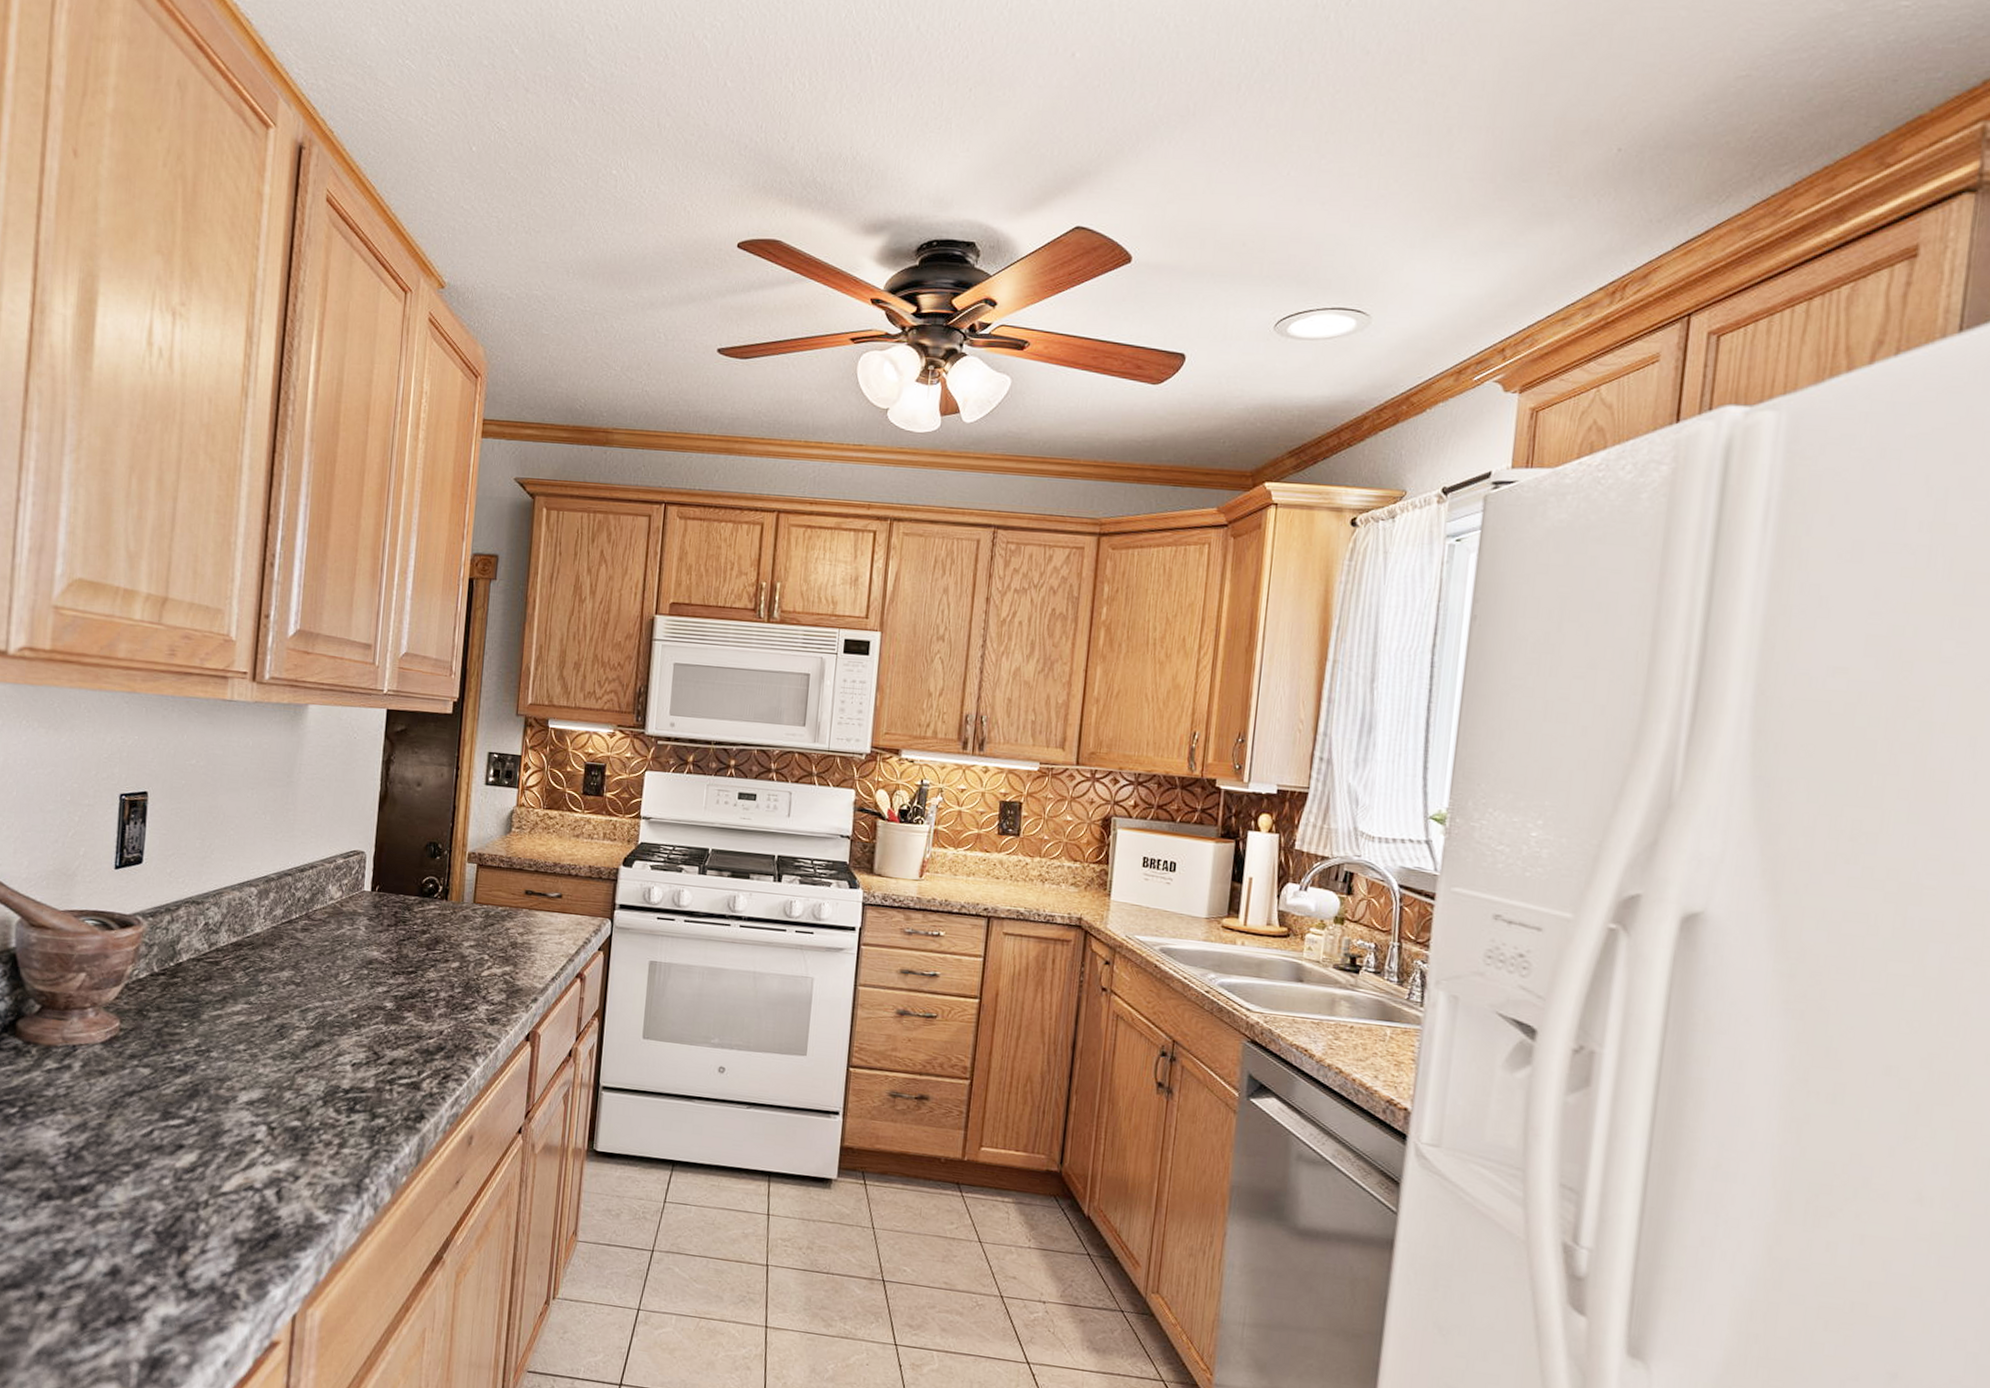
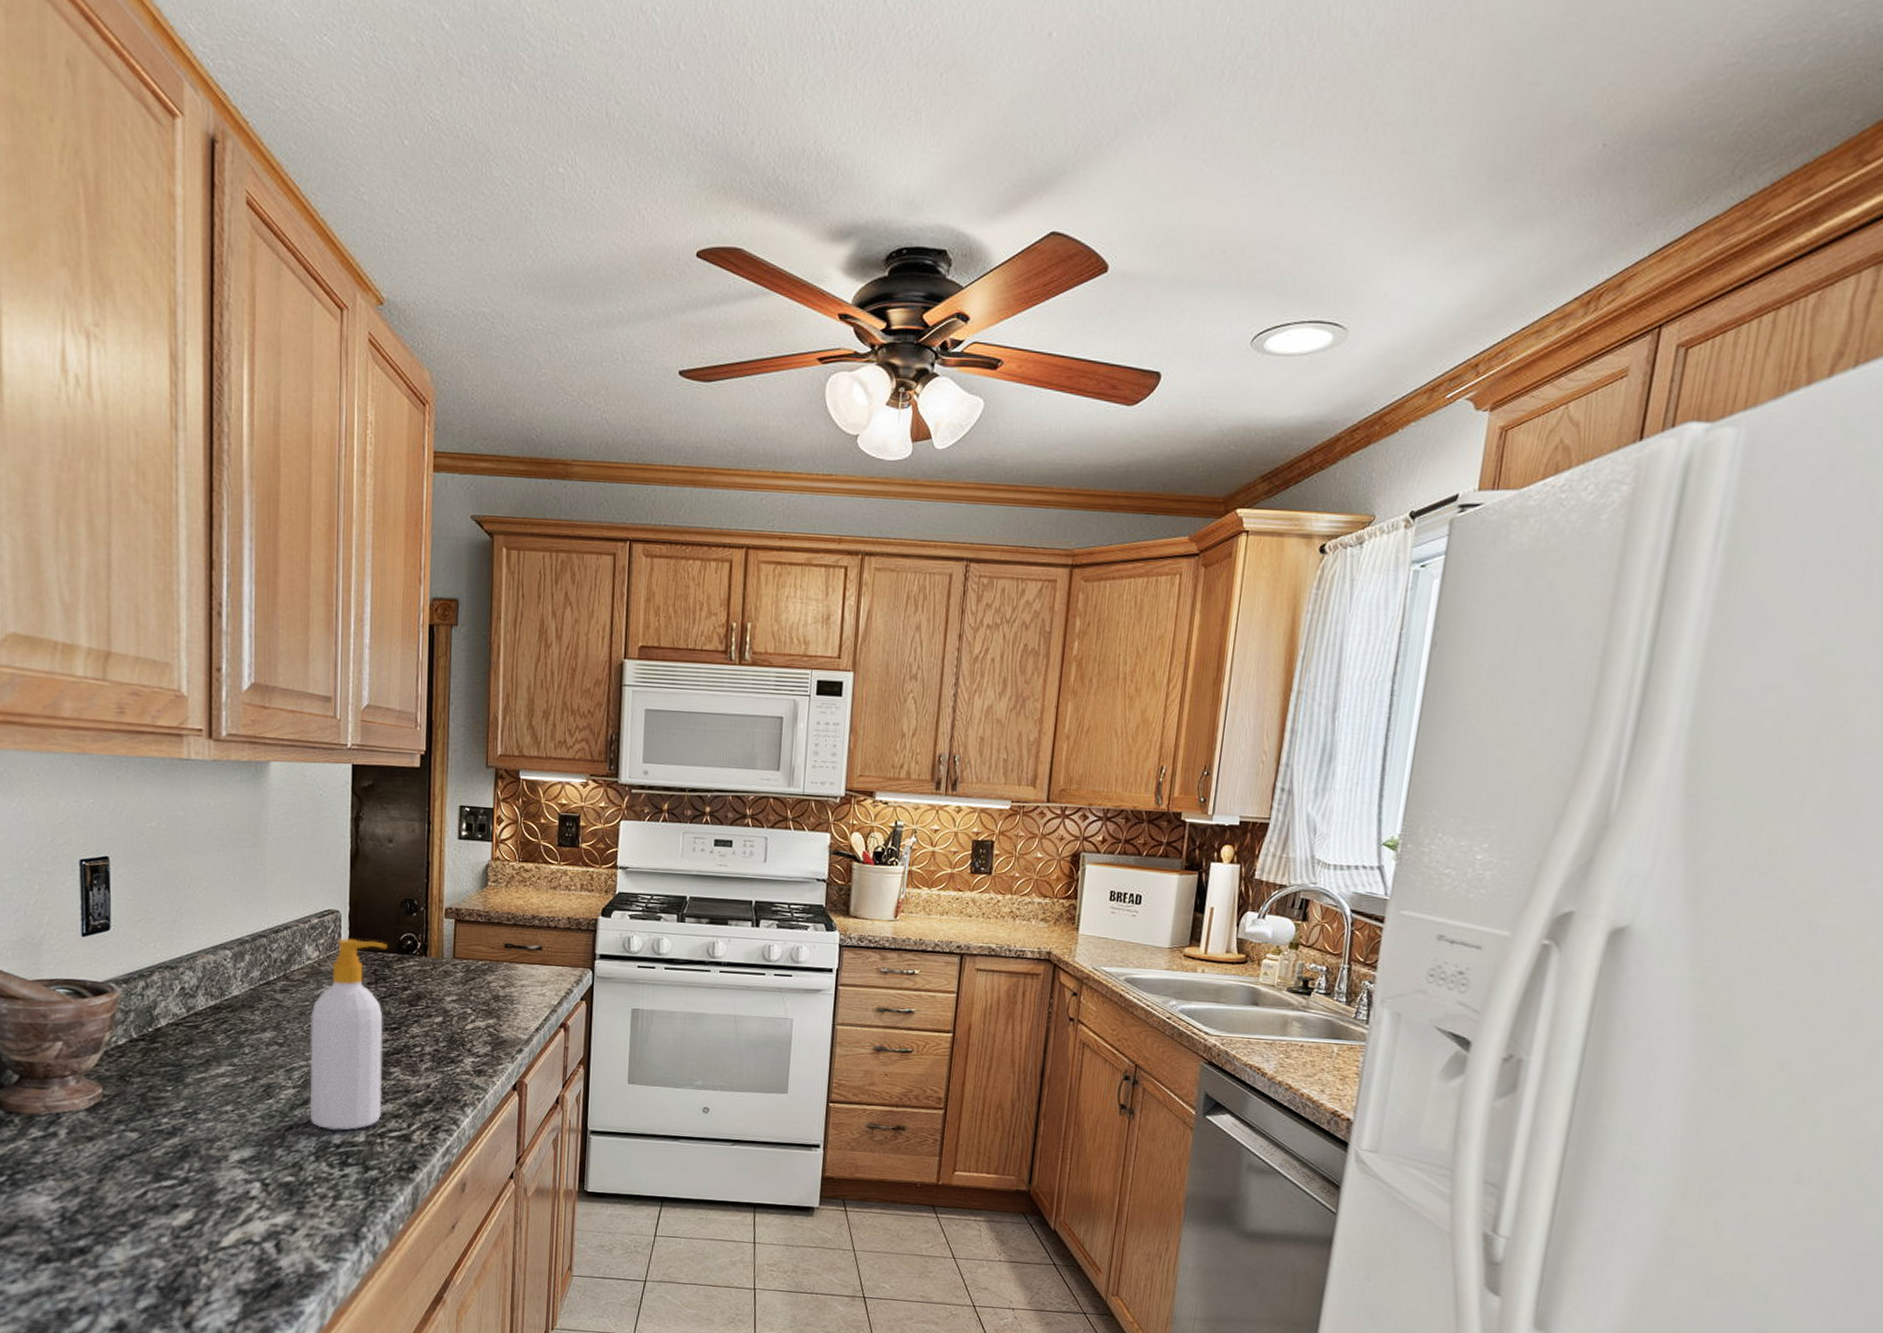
soap bottle: none [321,879,409,1075] -> present [310,938,387,1131]

